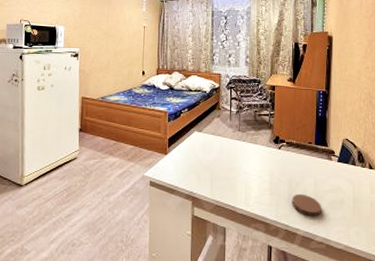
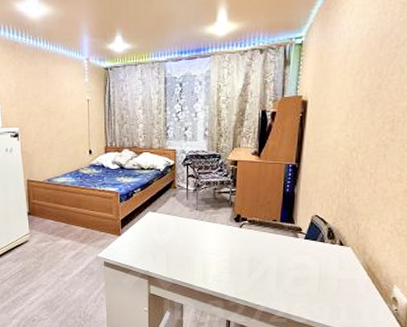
coaster: present [292,193,322,217] -> none [252,271,285,294]

